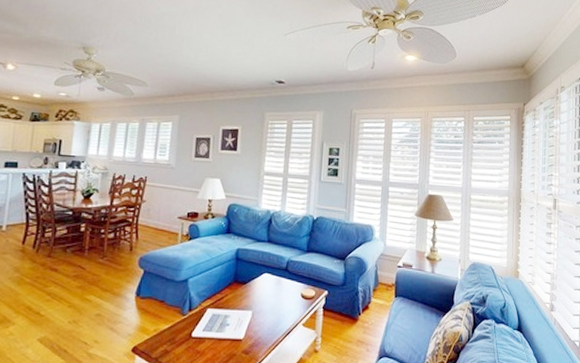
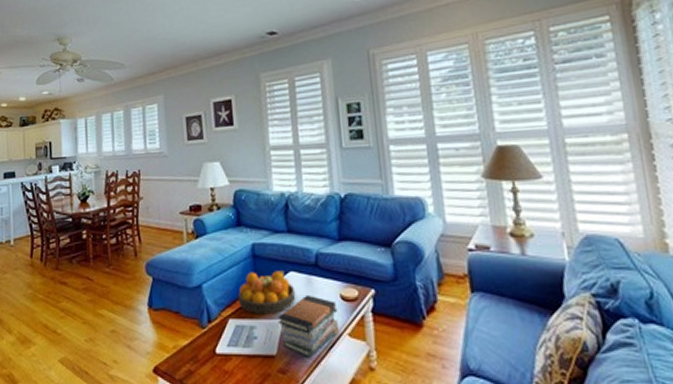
fruit bowl: none [218,271,267,307] -> present [238,270,296,315]
book stack: none [248,292,298,341] -> present [277,294,340,357]

